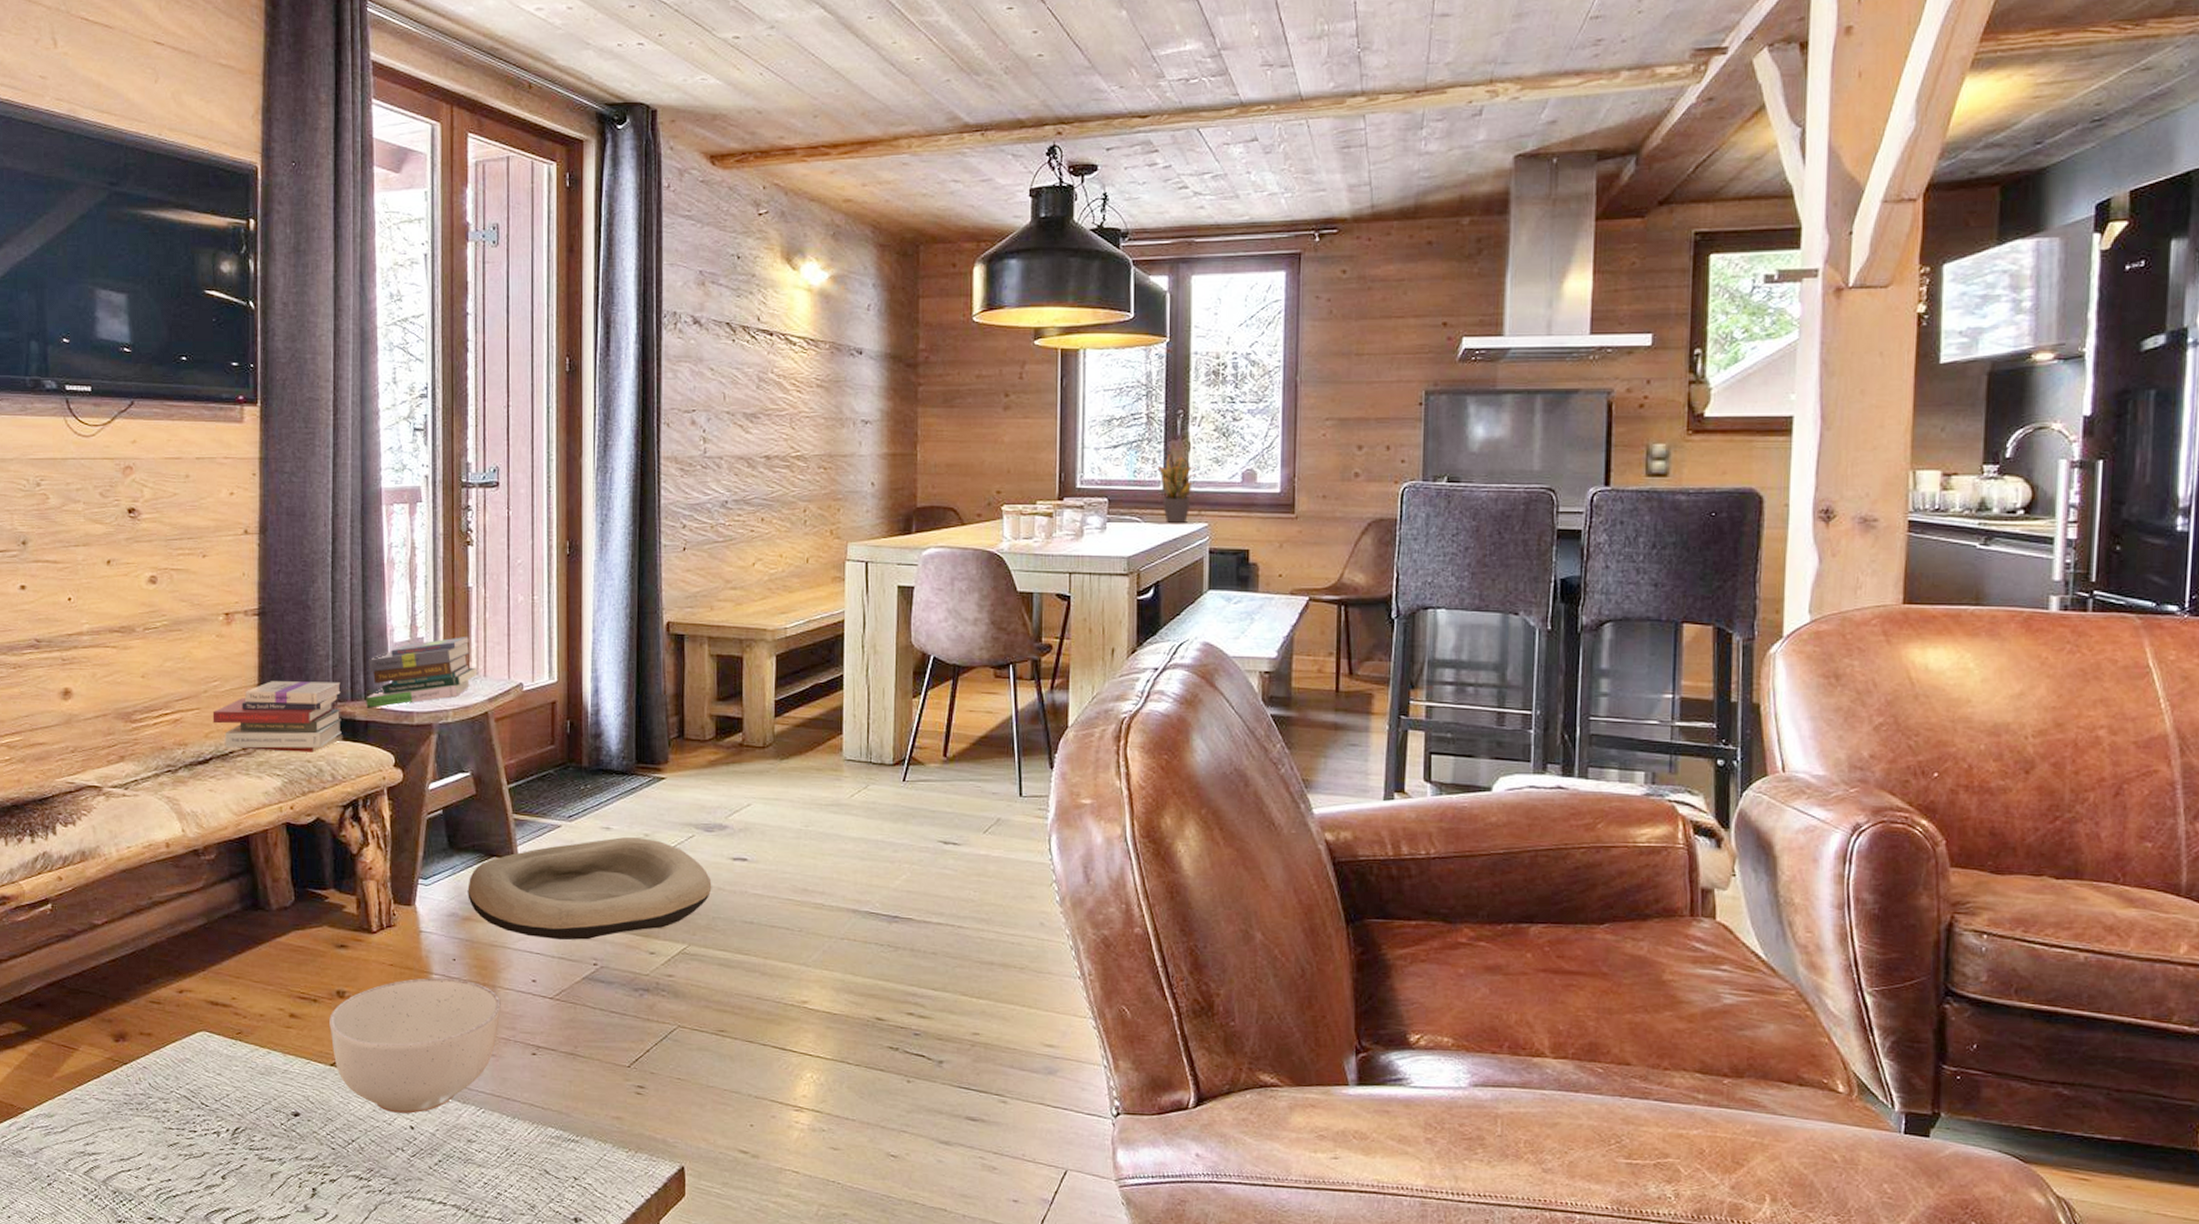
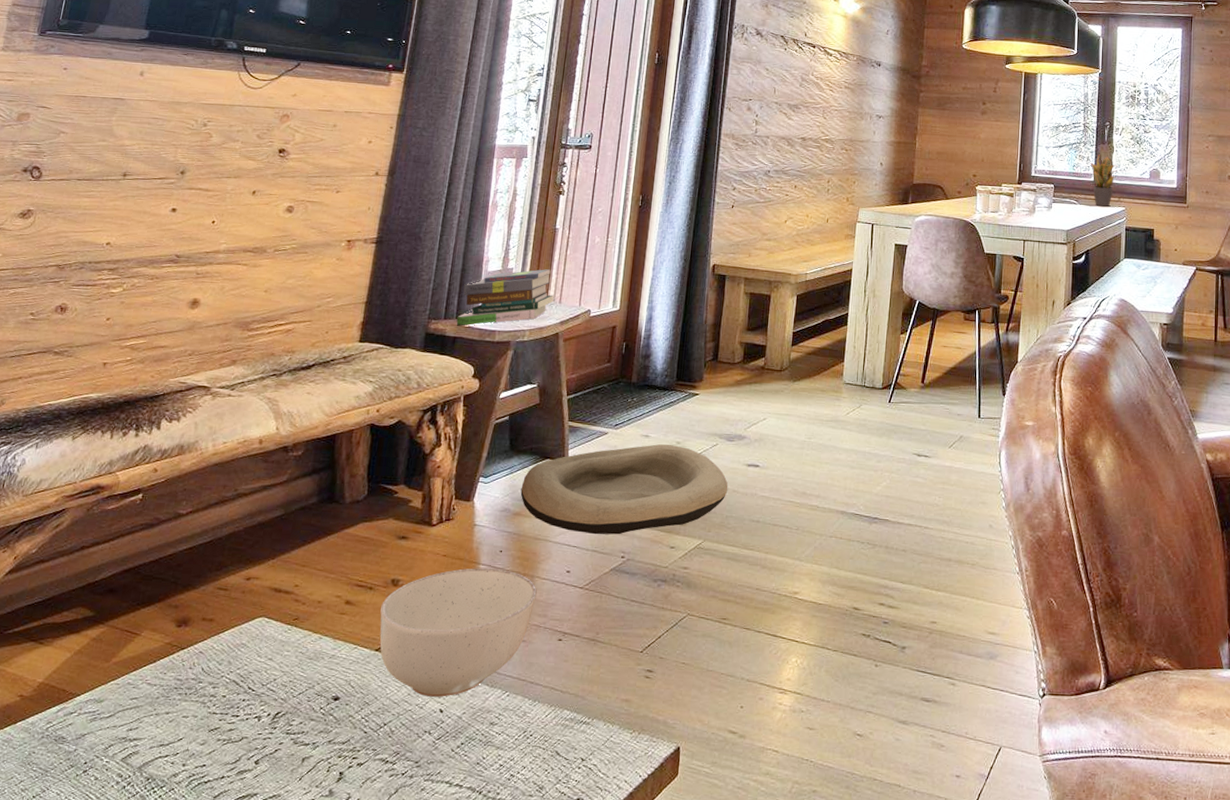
books: present [212,681,343,753] -> none [321,299,437,363]

